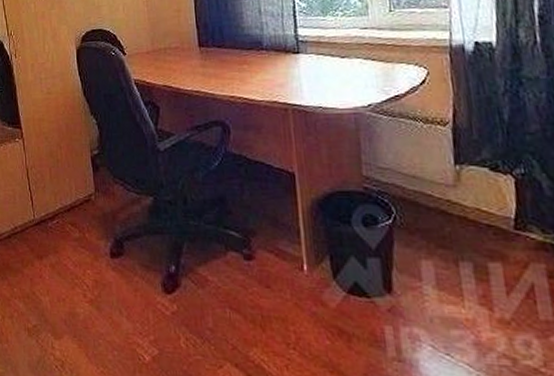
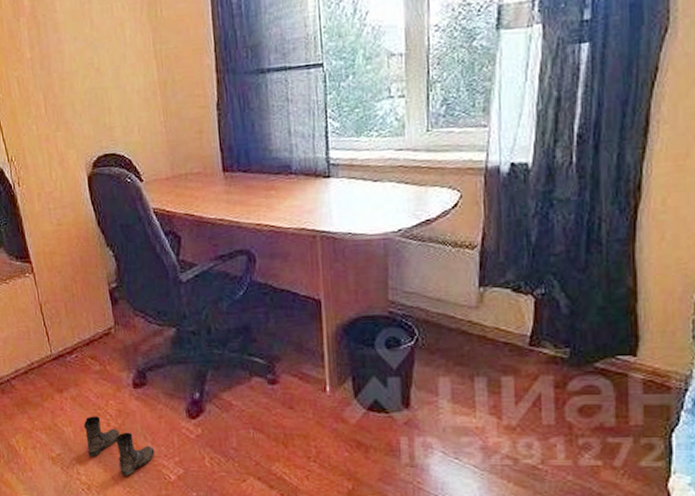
boots: none [60,285,130,354] -> present [83,416,155,476]

